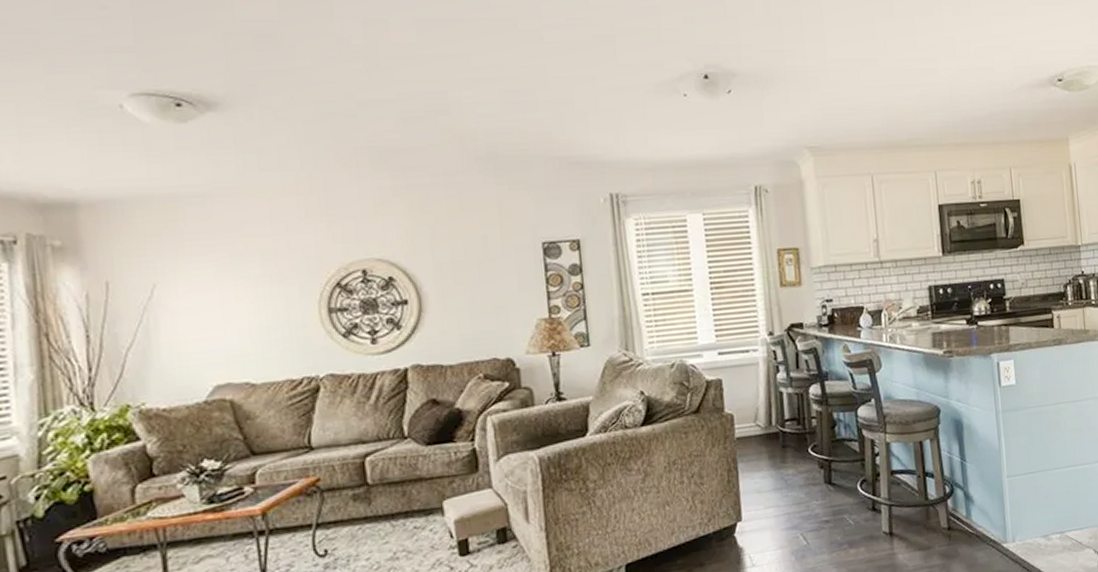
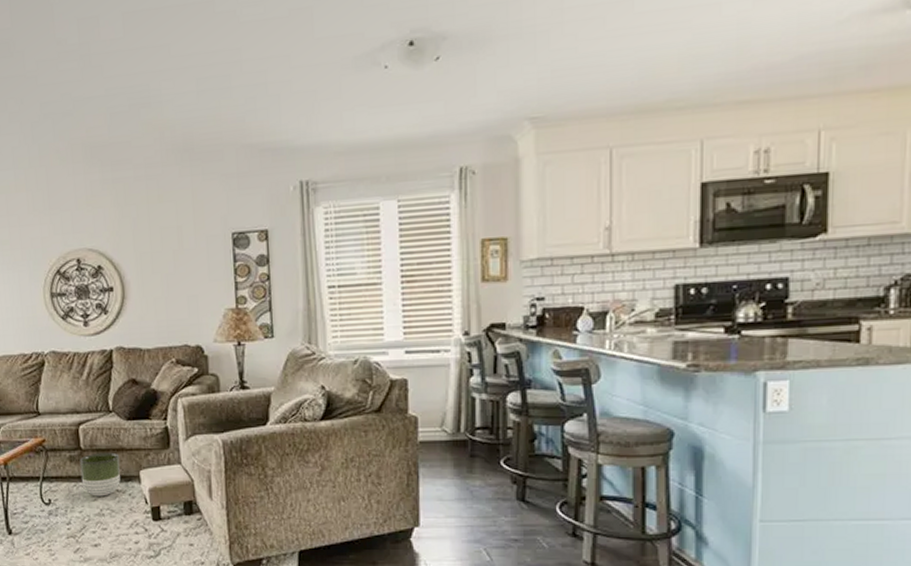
planter: none [366,484,419,538] -> present [80,452,121,497]

